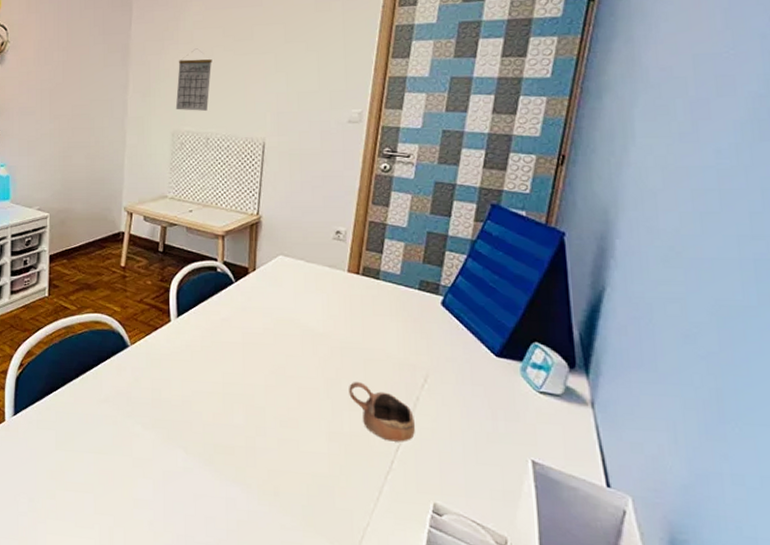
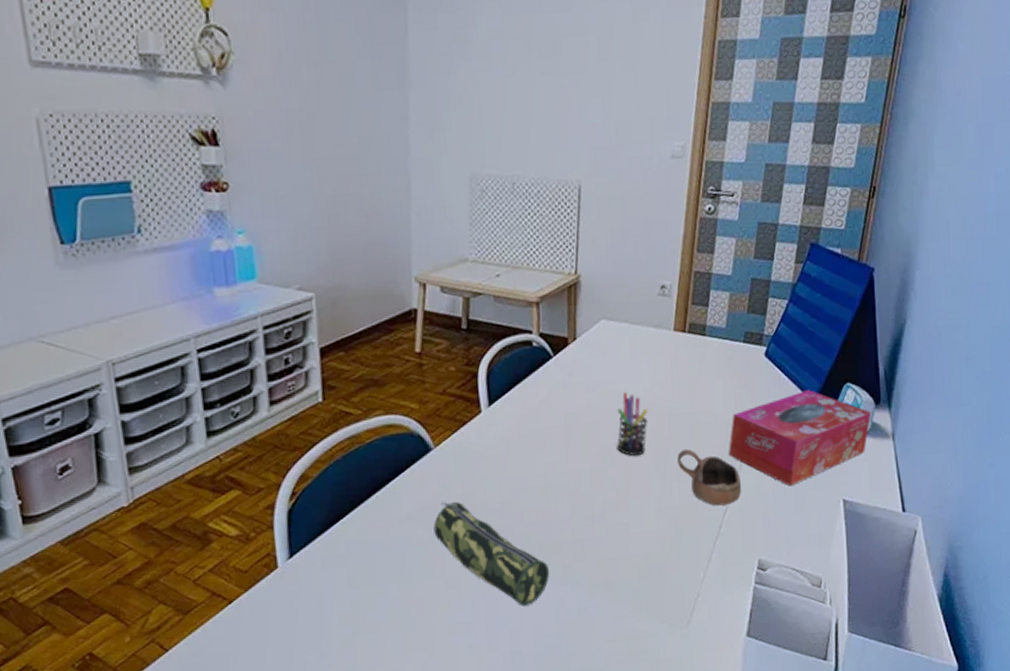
pencil case: none [126,392,223,498] -> present [433,502,550,606]
calendar: present [175,48,212,111] -> none [471,66,515,148]
pen holder: none [290,321,321,381] -> present [617,392,648,456]
tissue box: none [402,343,565,436] -> present [729,390,872,487]

